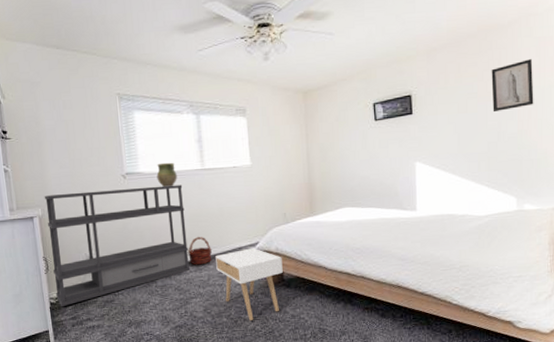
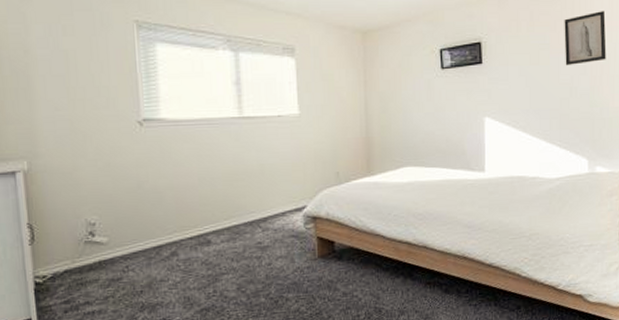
bookshelf: present [44,184,191,307] -> none [32,135,222,288]
ceramic jug: present [156,162,177,187] -> none [182,107,209,137]
basket: present [188,236,213,265] -> none [219,198,250,234]
nightstand: present [215,248,283,320] -> none [253,213,334,300]

